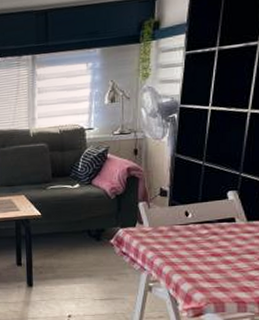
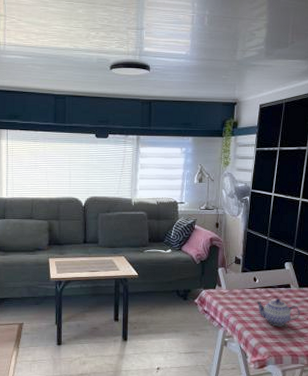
teapot: none [188,234,249,269] -> present [256,297,300,327]

